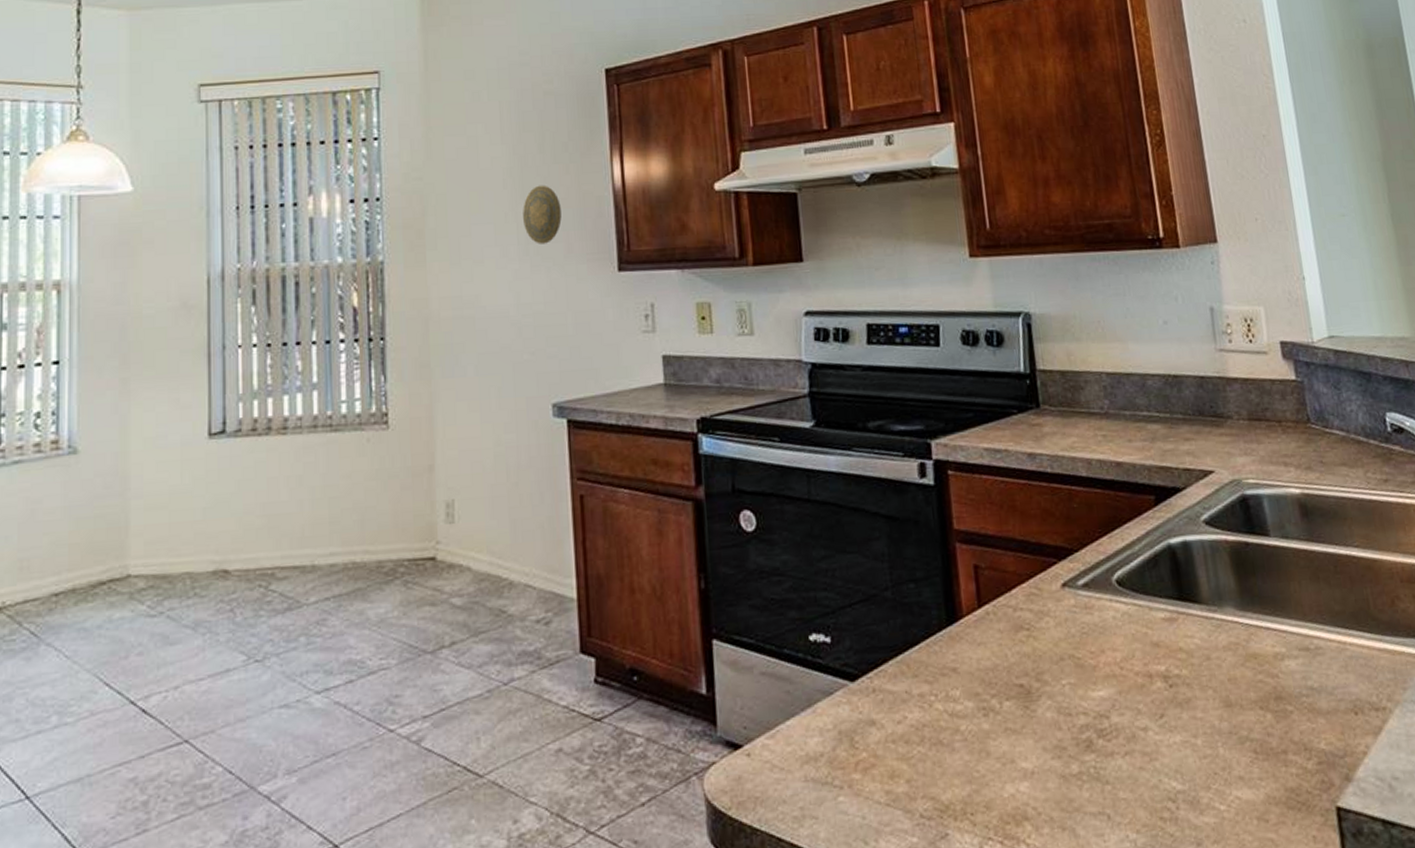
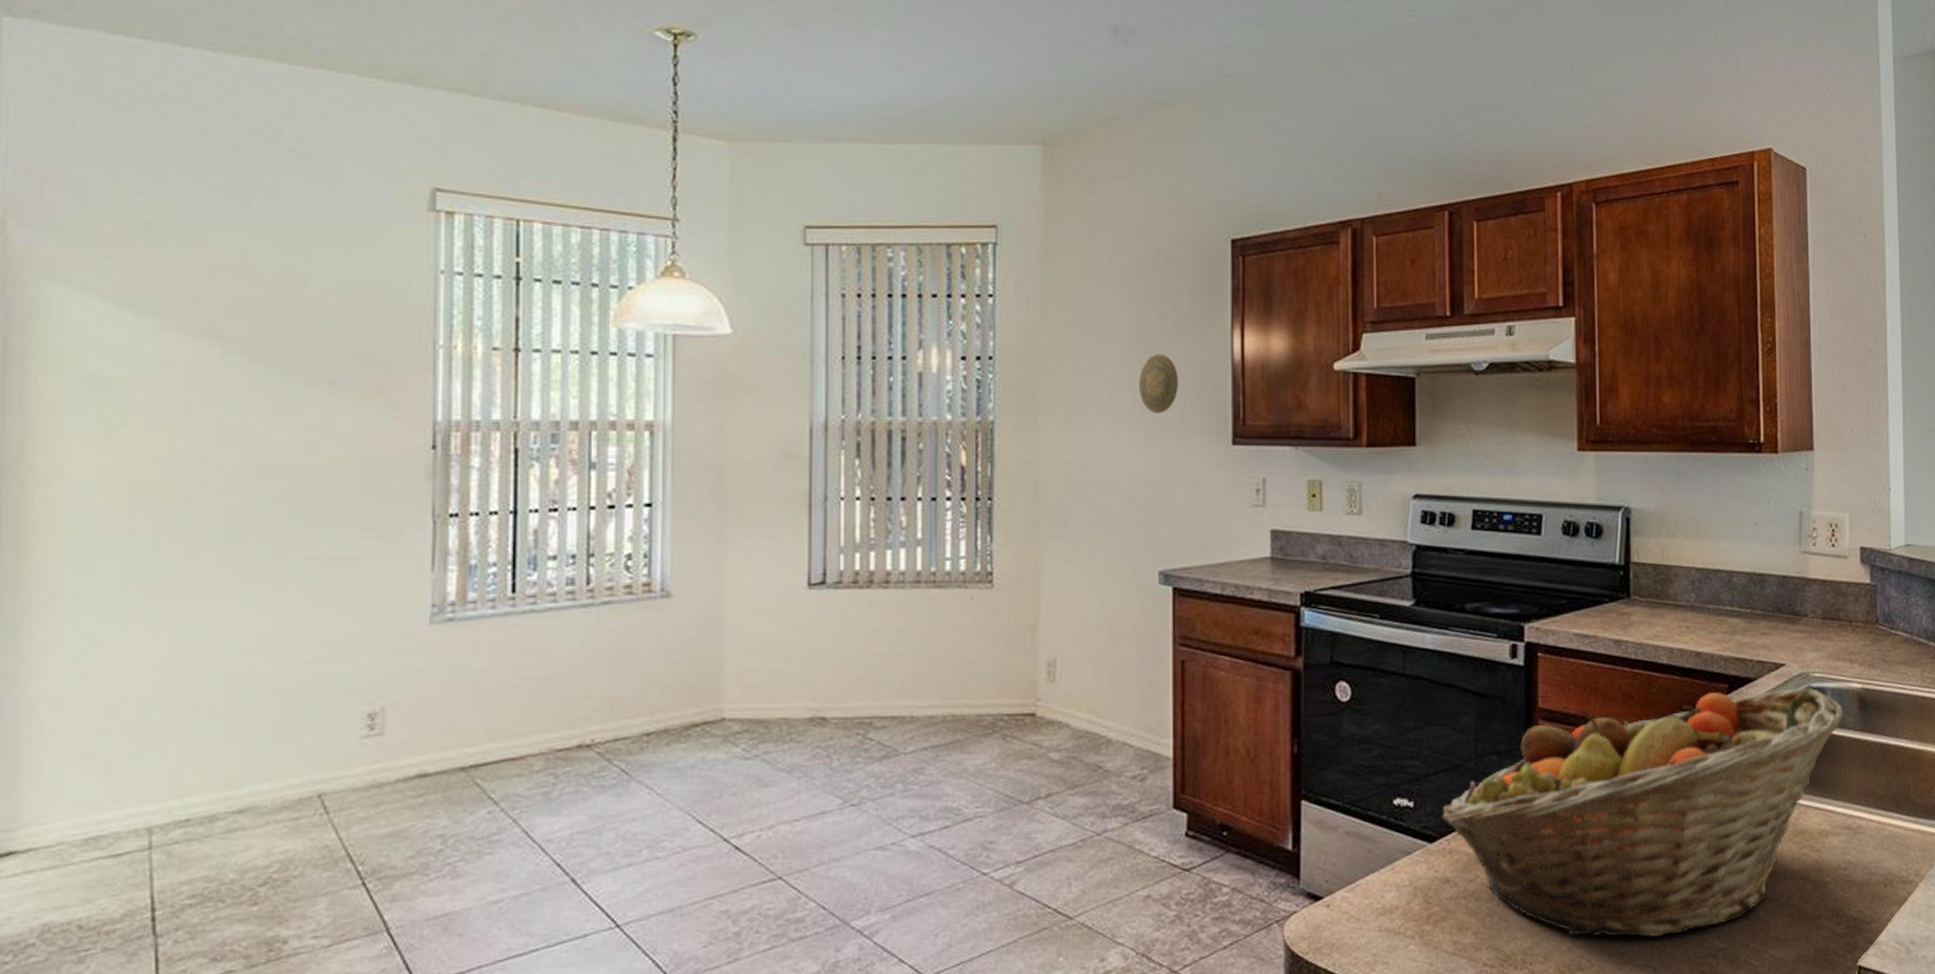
fruit basket: none [861,495,1285,782] -> present [1442,687,1844,938]

